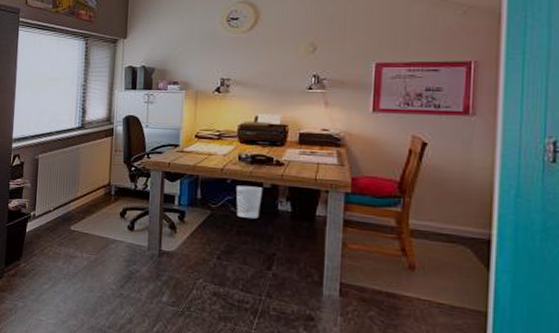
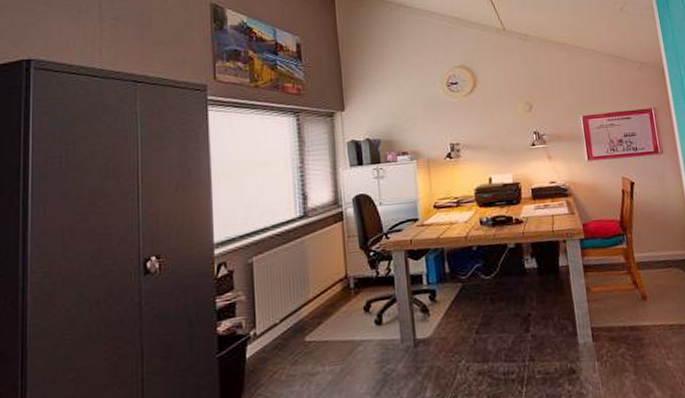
wastebasket: present [235,185,263,219] -> none [482,248,509,284]

